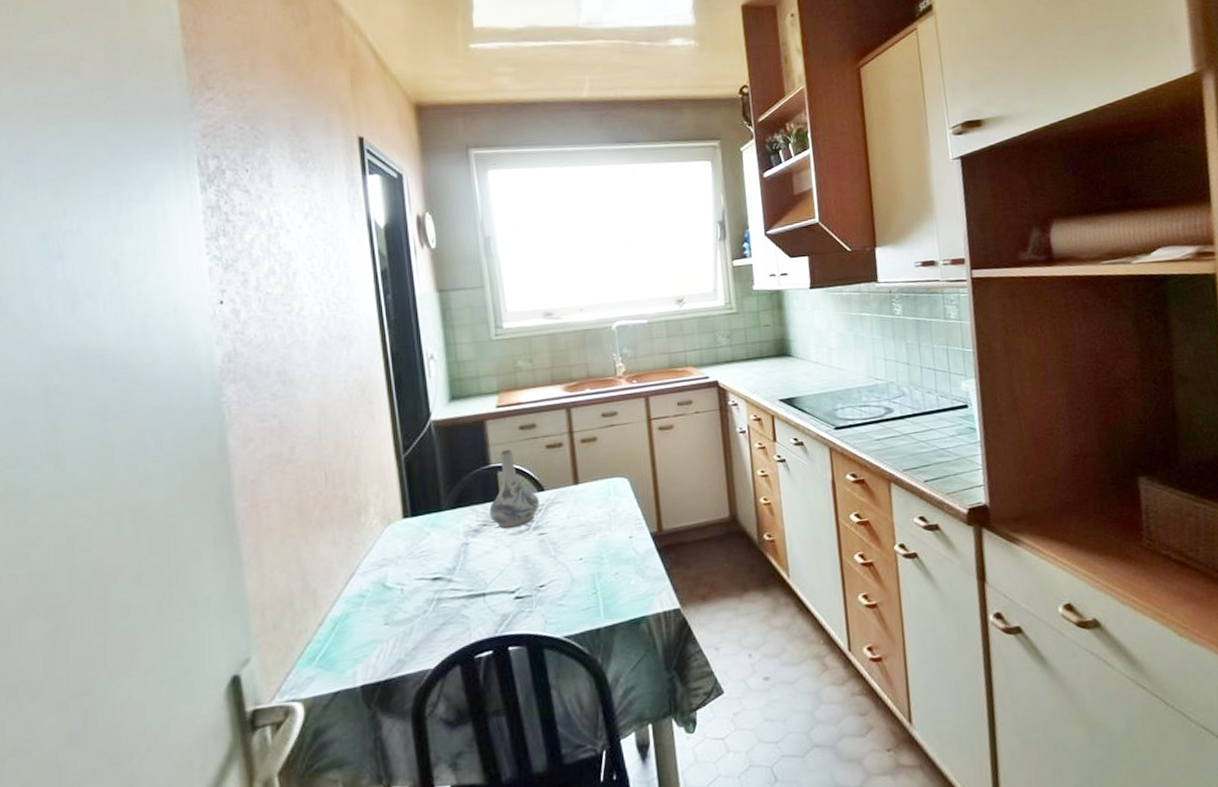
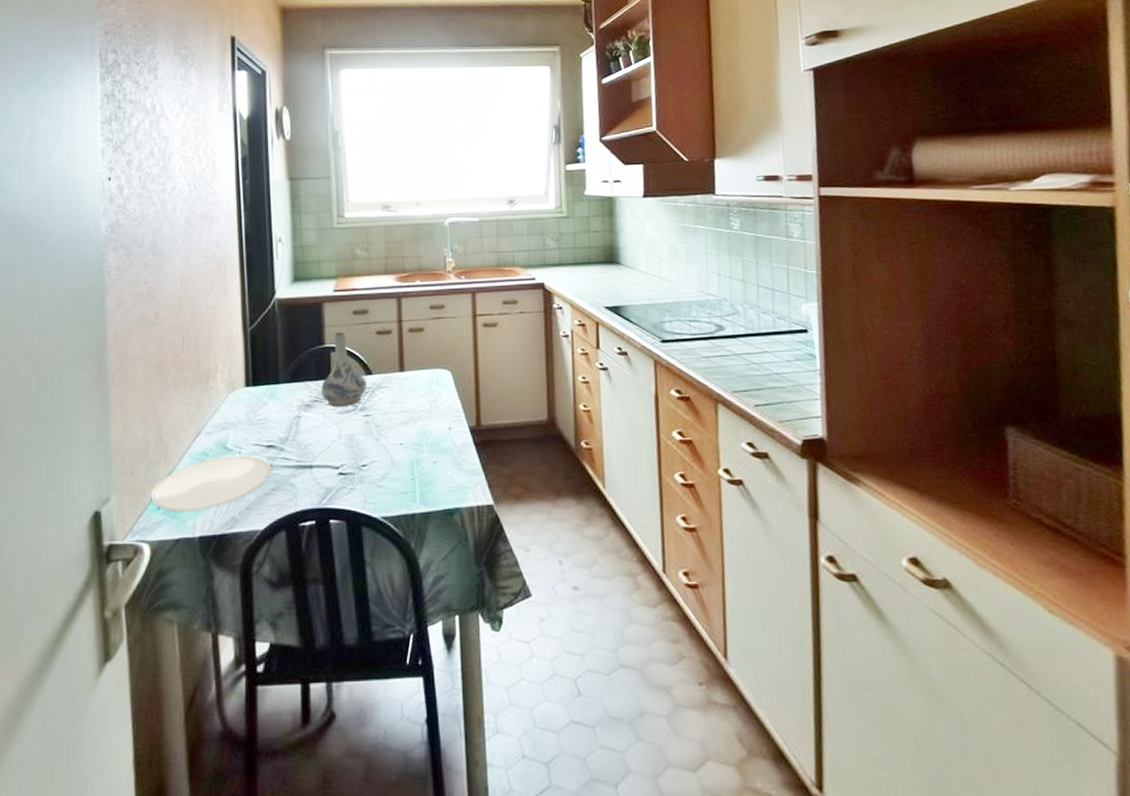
plate: none [300,591,439,664] -> present [151,455,271,512]

